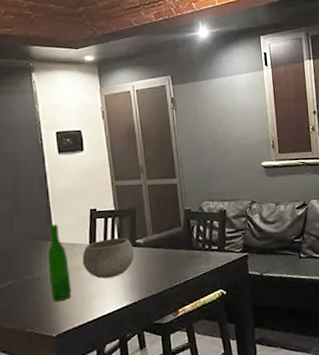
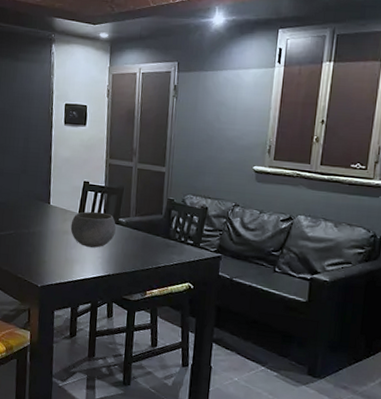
wine bottle: present [47,224,72,302] -> none [41,189,59,258]

